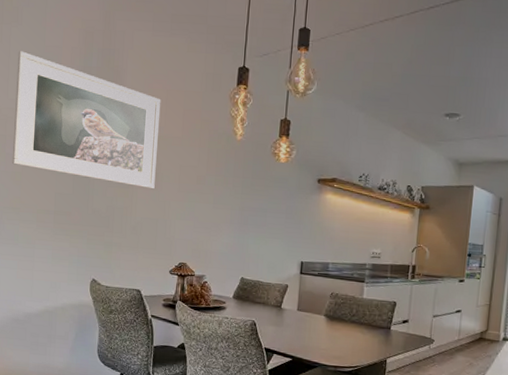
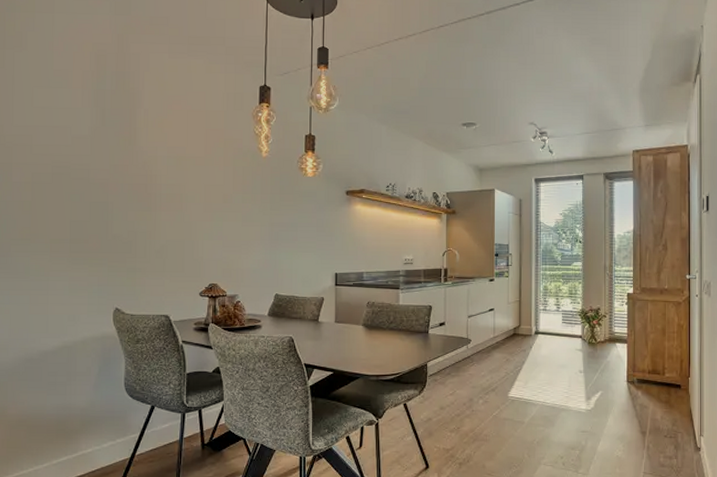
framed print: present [12,51,161,189] -> none [19,76,182,211]

